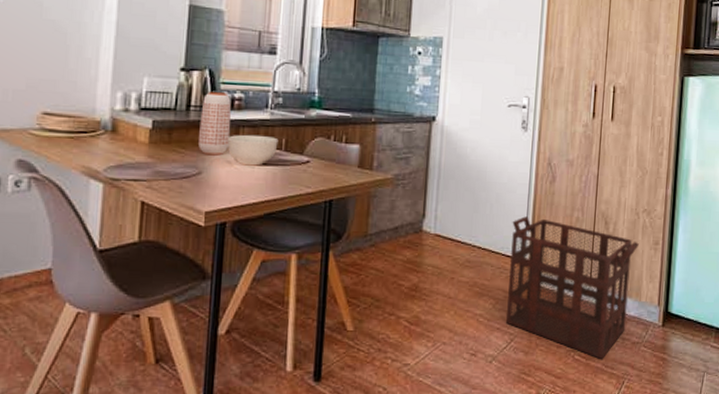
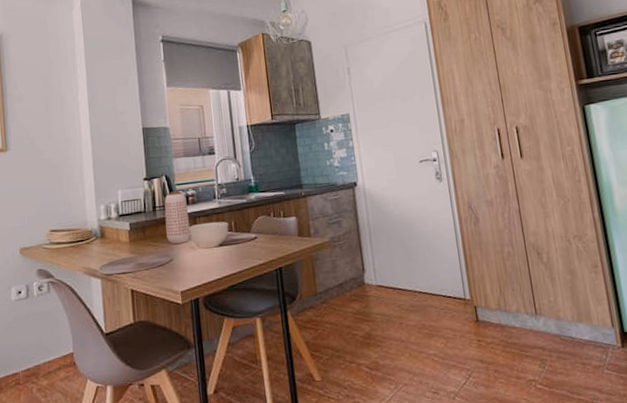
laundry basket: present [506,216,639,360] -> none [446,257,583,387]

